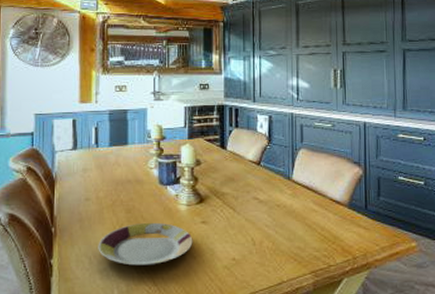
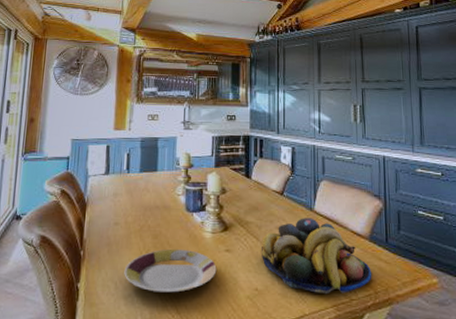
fruit bowl: none [237,187,351,262] -> present [260,218,372,295]

